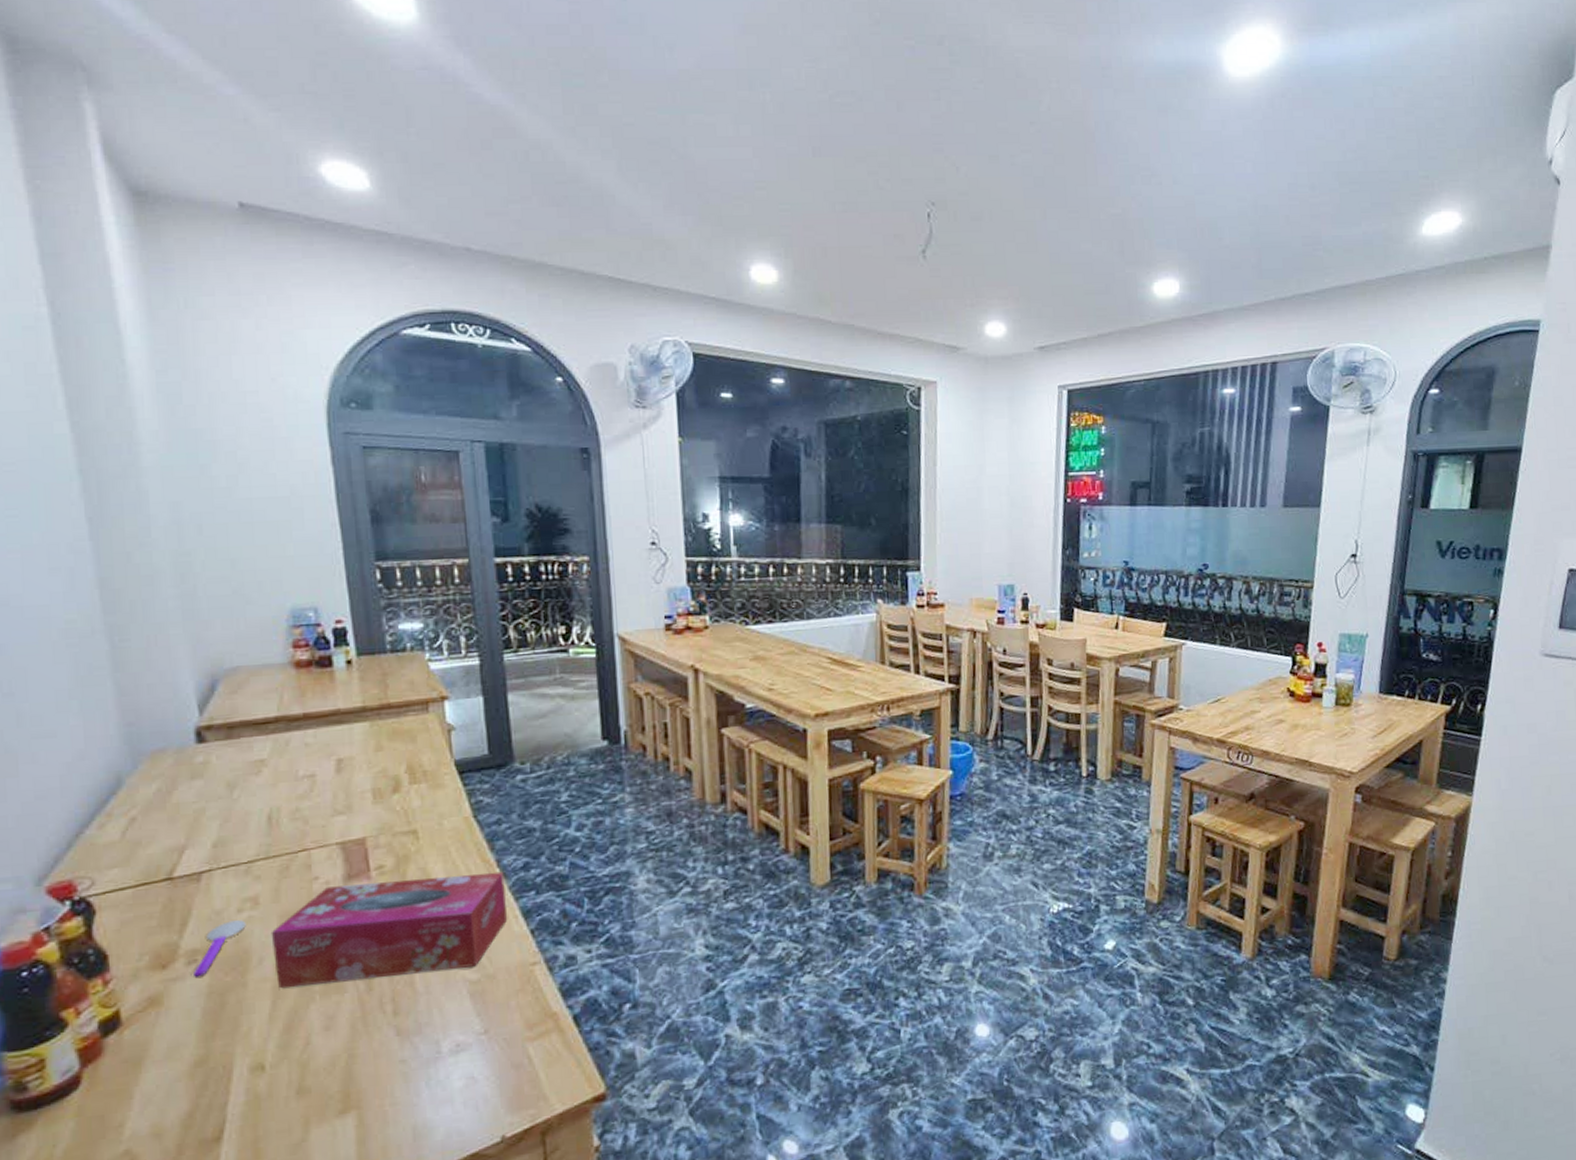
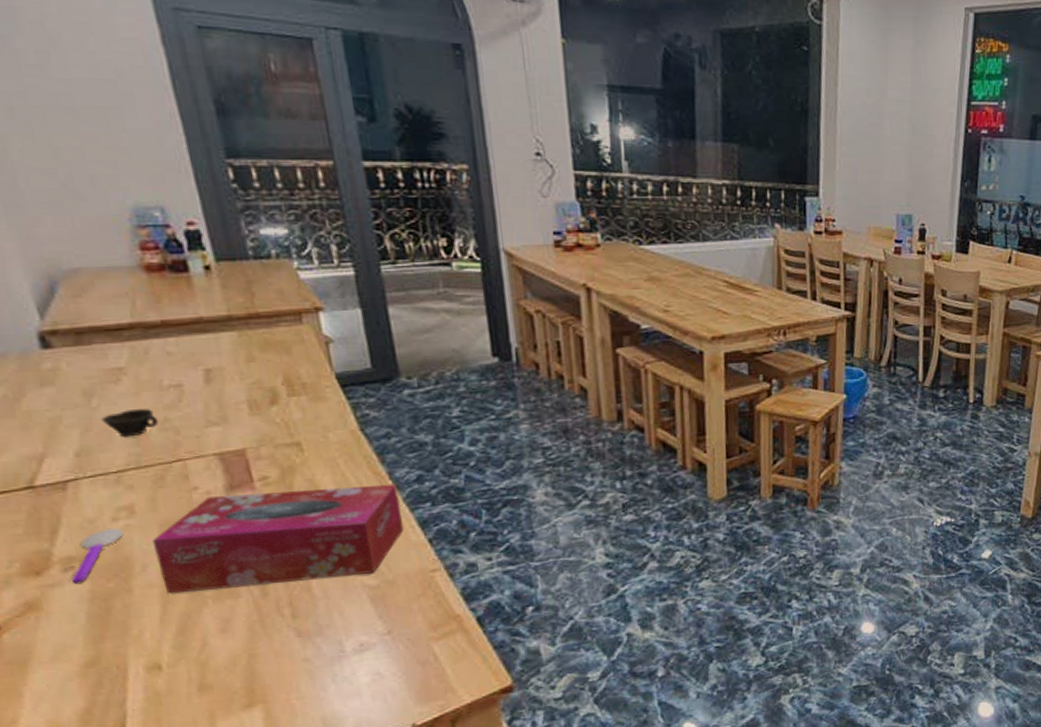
cup: none [240,799,291,828] -> present [101,409,159,438]

